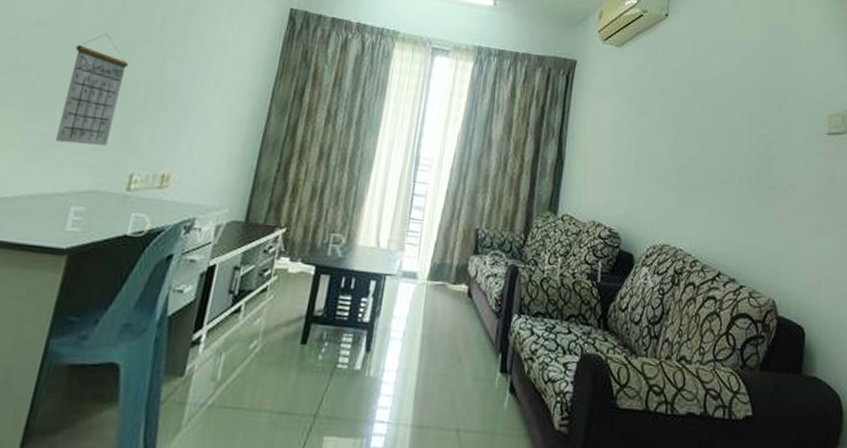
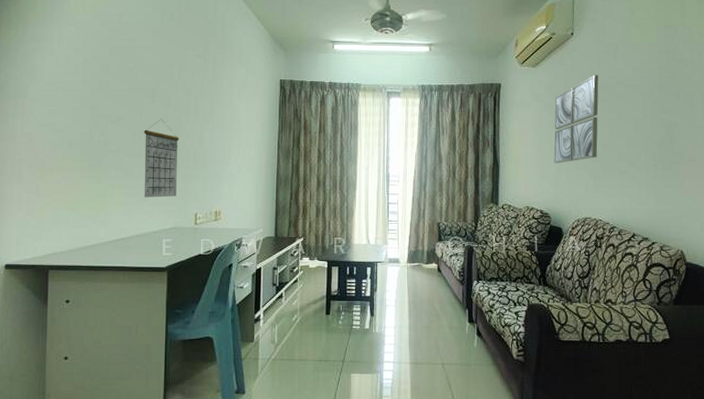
wall art: none [631,67,693,171] -> present [554,75,599,164]

